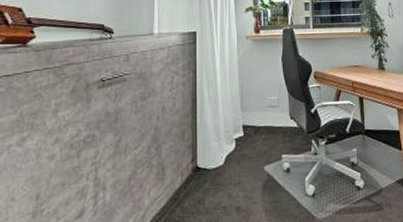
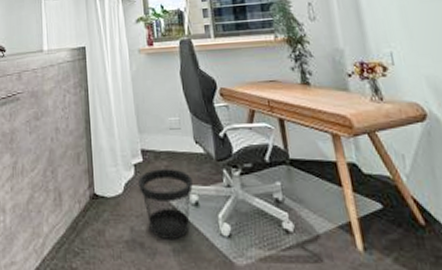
wastebasket: none [237,141,286,202] -> present [137,169,193,239]

